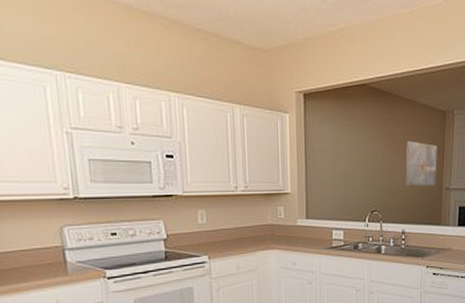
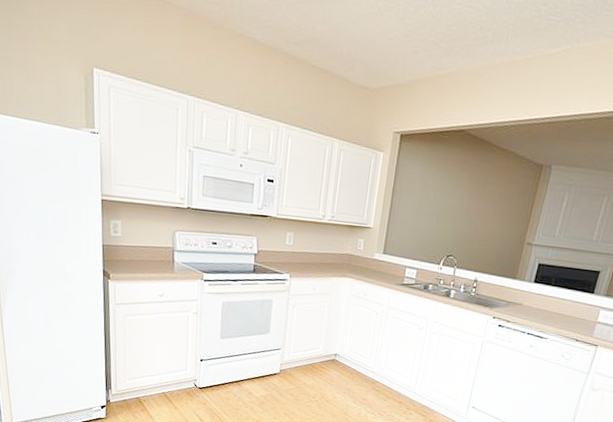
wall art: present [406,141,437,186] -> none [487,191,527,240]

